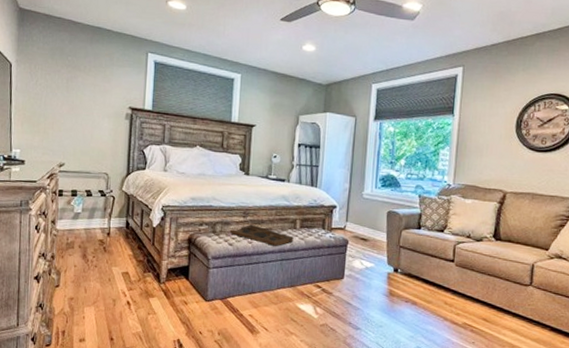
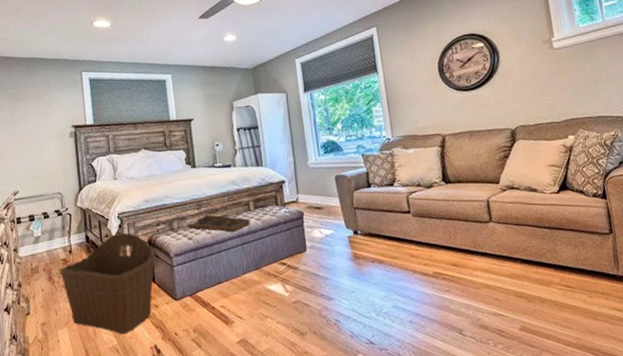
wicker basket: none [95,226,193,323] -> present [60,233,156,334]

